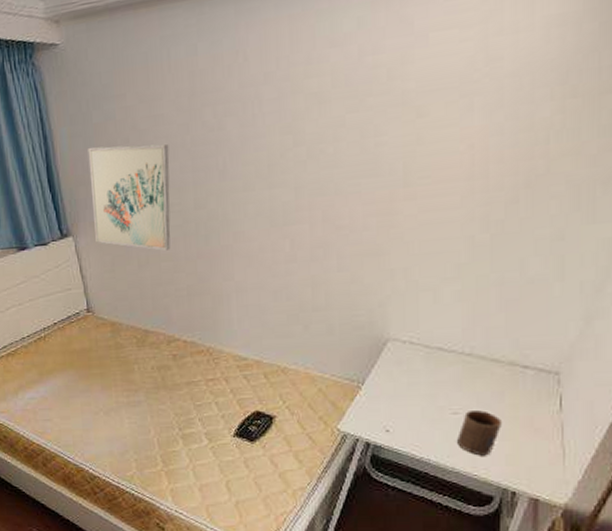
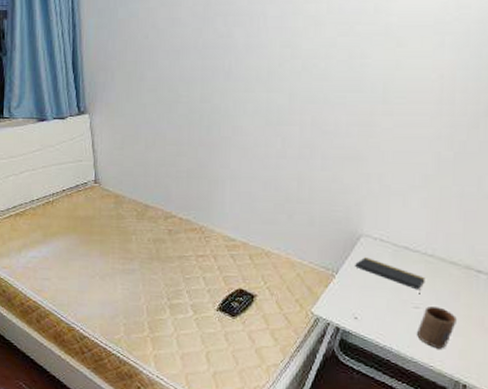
wall art: present [88,144,171,251] -> none [109,38,183,135]
notepad: none [383,363,464,394] -> present [355,257,426,290]

